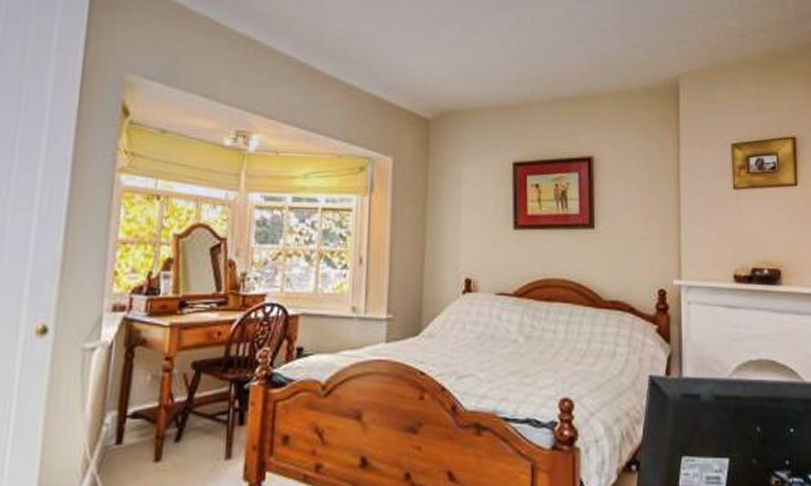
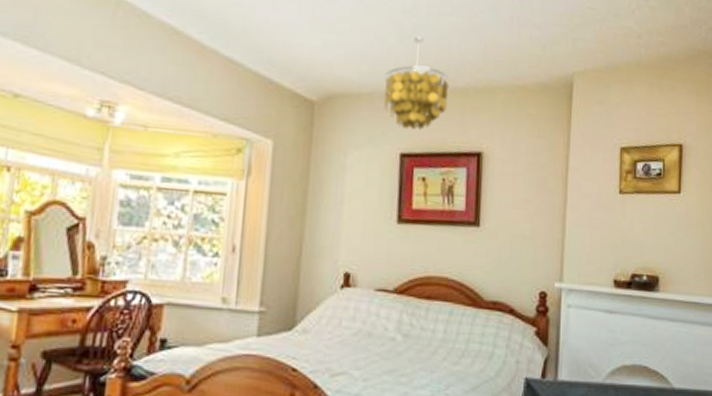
light fixture: none [494,51,557,140] -> present [383,36,449,130]

